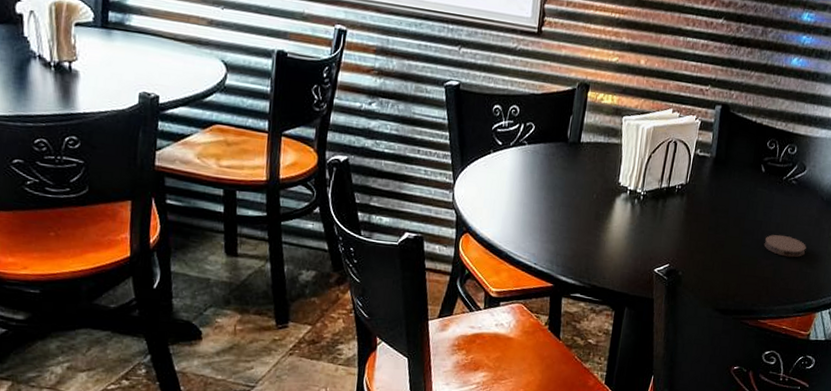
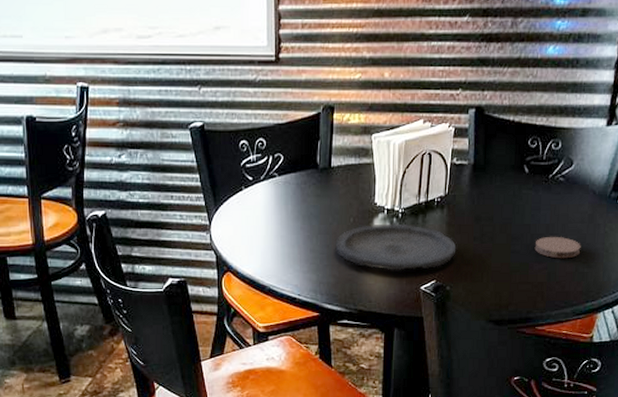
plate: none [576,202,692,253] -> present [335,223,457,271]

